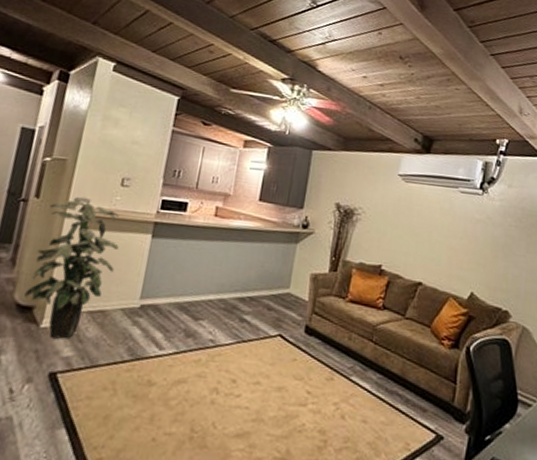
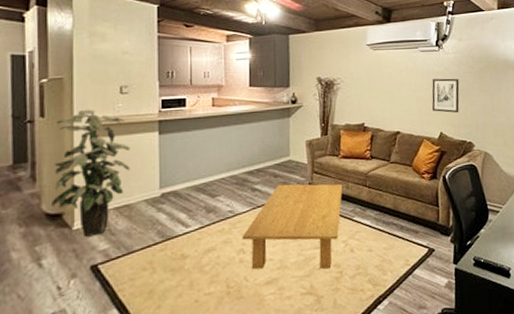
coffee table: none [219,319,345,435] -> present [242,184,343,270]
wall art: none [464,227,502,273] -> present [432,78,460,113]

